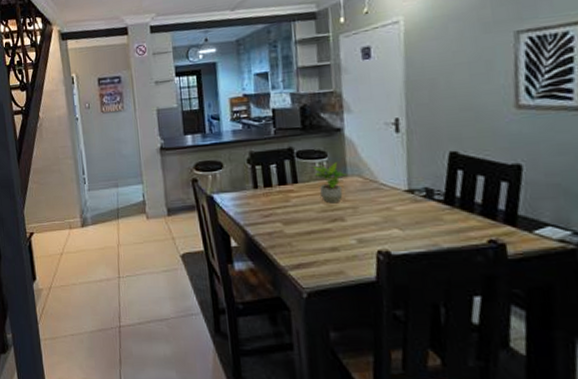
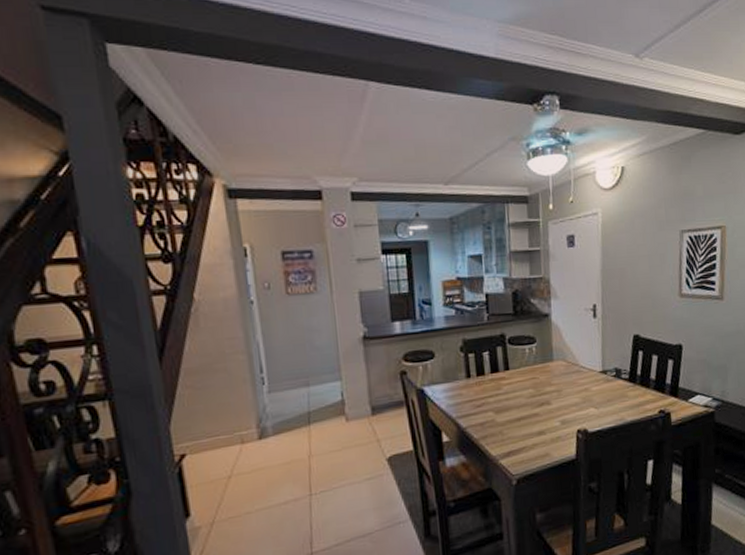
potted plant: present [313,162,348,204] -> none [523,347,553,389]

